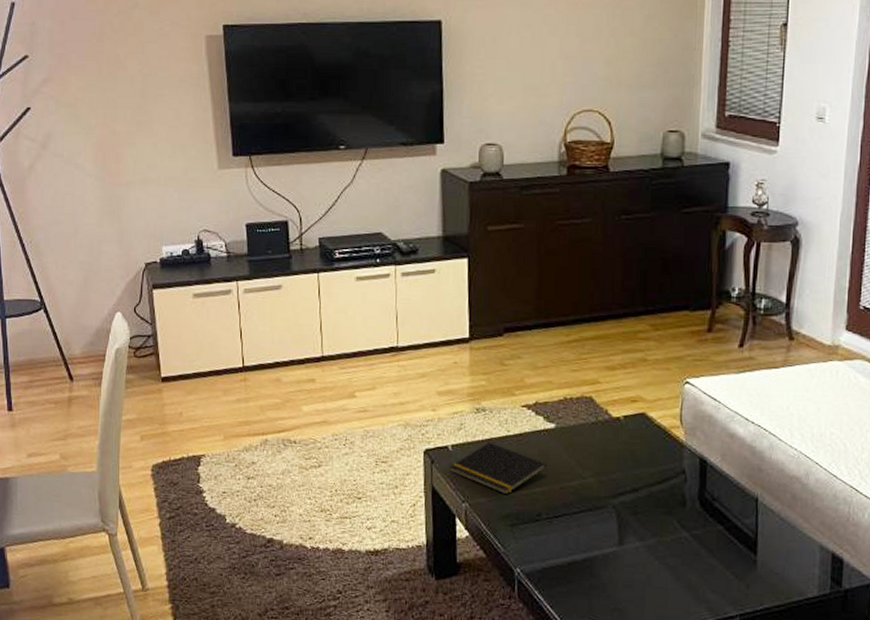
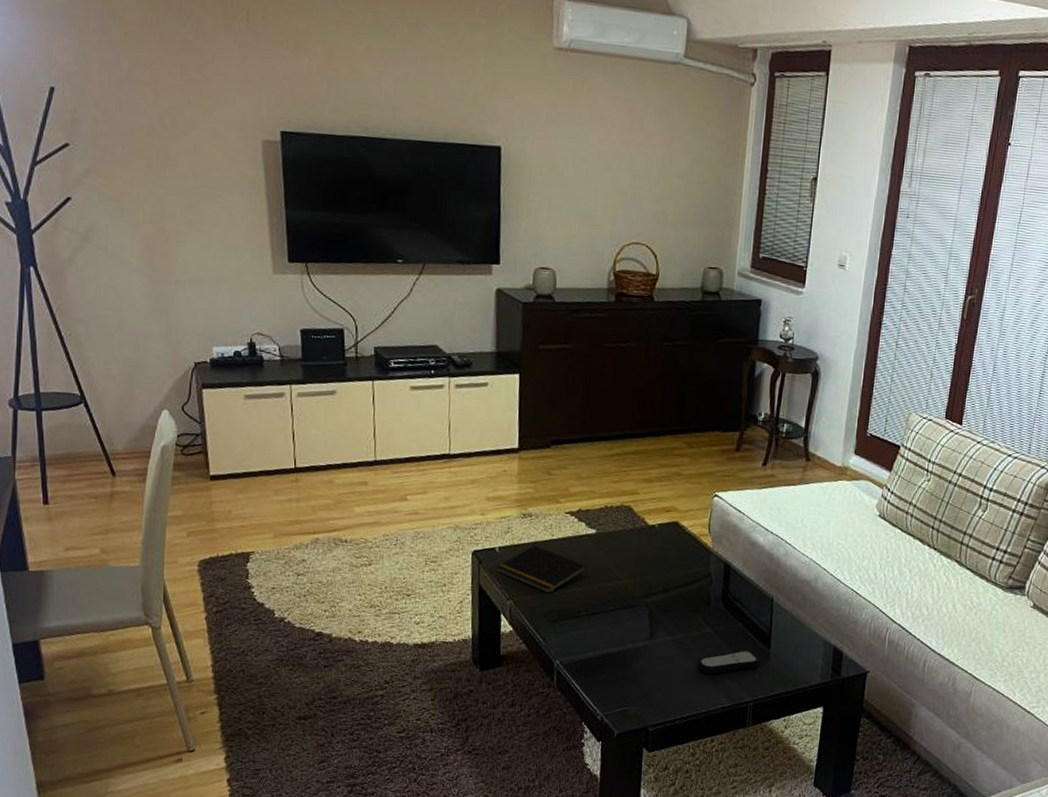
remote control: none [673,557,746,585] -> present [697,650,760,675]

